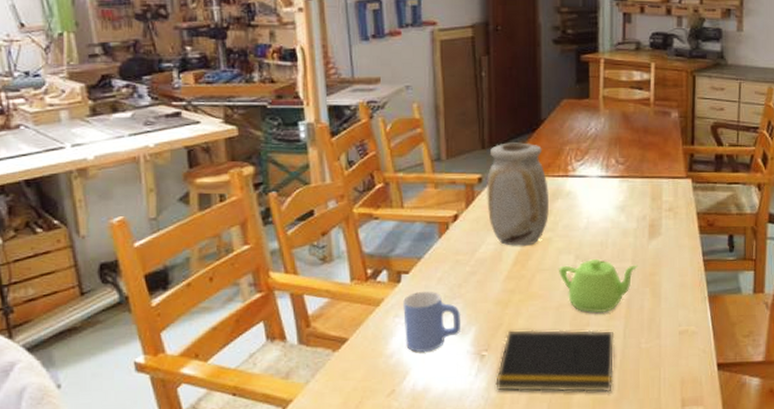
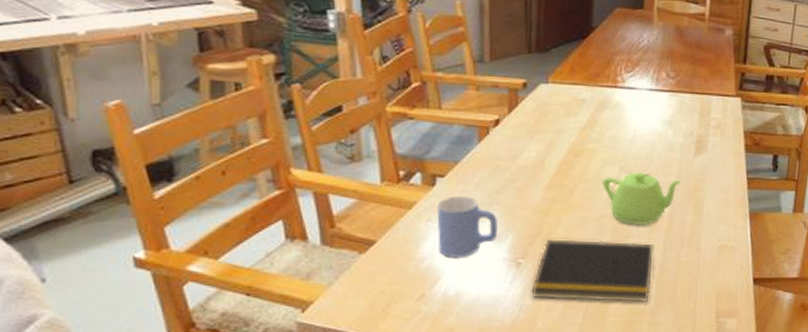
vase: present [487,142,549,246] -> none [531,48,596,155]

